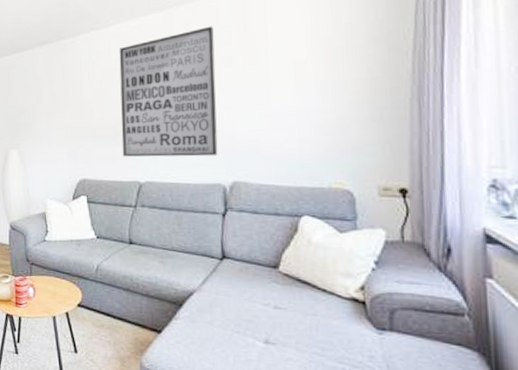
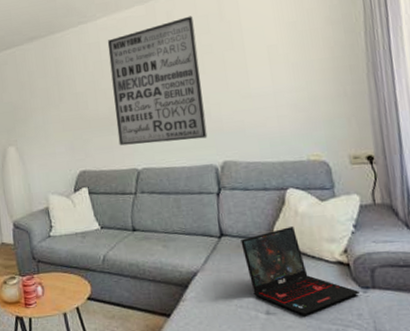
laptop: none [244,256,374,349] -> present [241,227,360,315]

